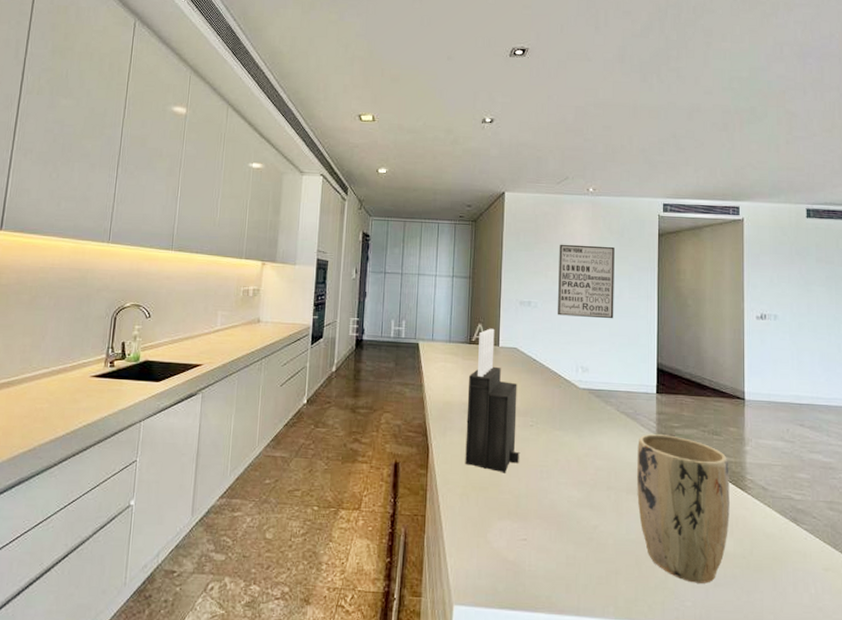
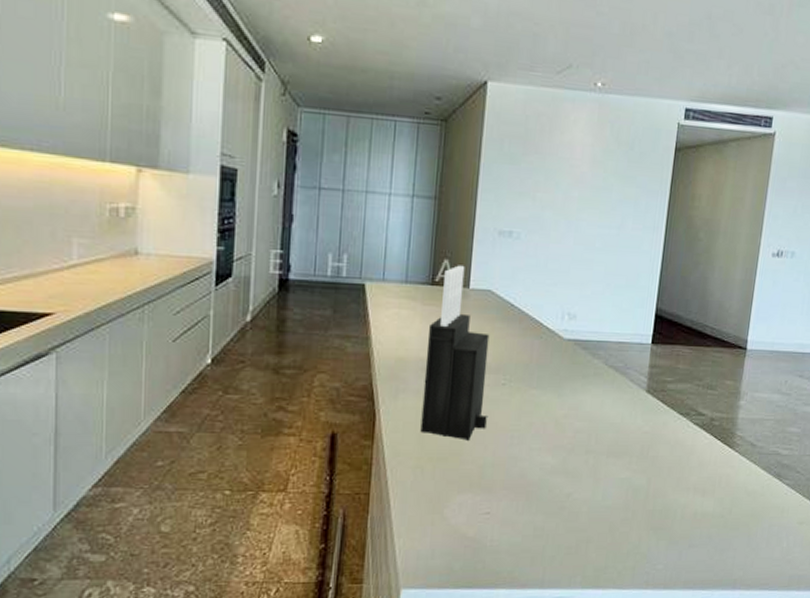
wall art: present [558,244,615,319] -> none [545,156,621,255]
plant pot: present [637,434,730,584] -> none [618,390,720,546]

